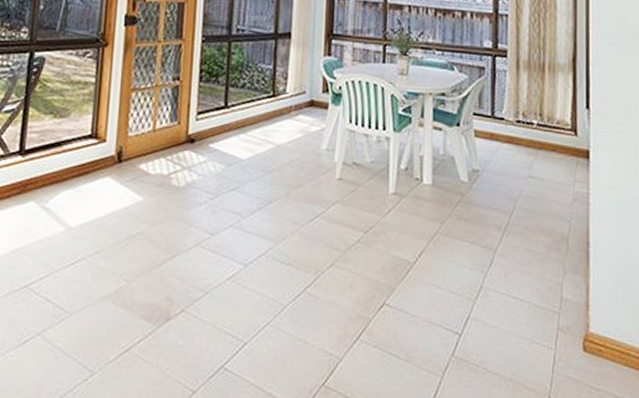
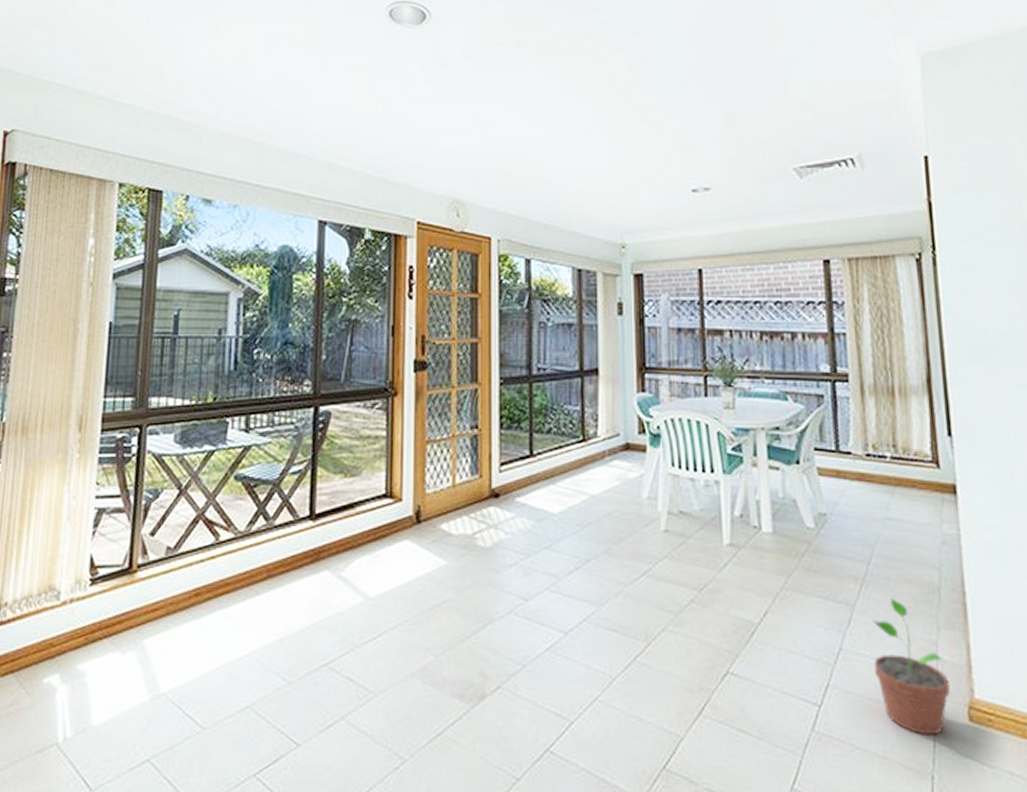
potted plant: none [508,245,571,362] -> present [872,598,951,736]

